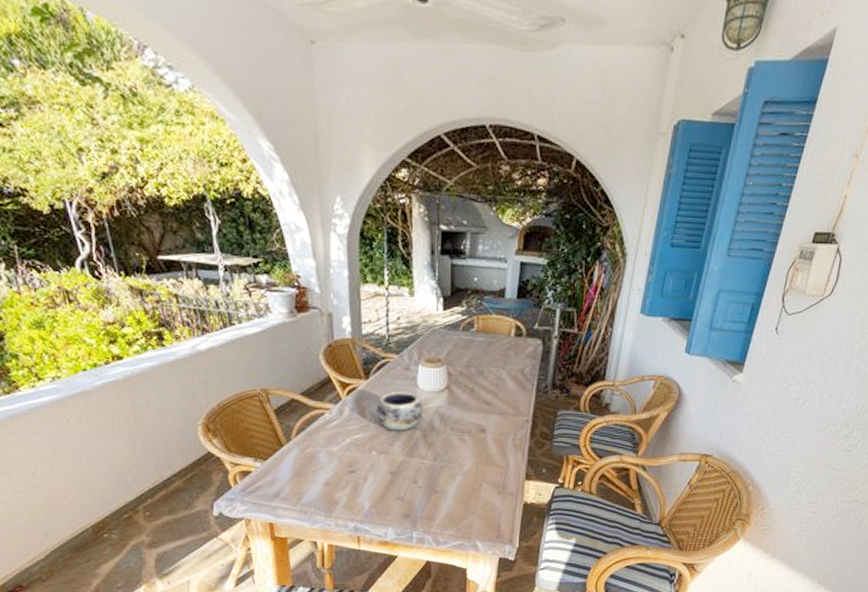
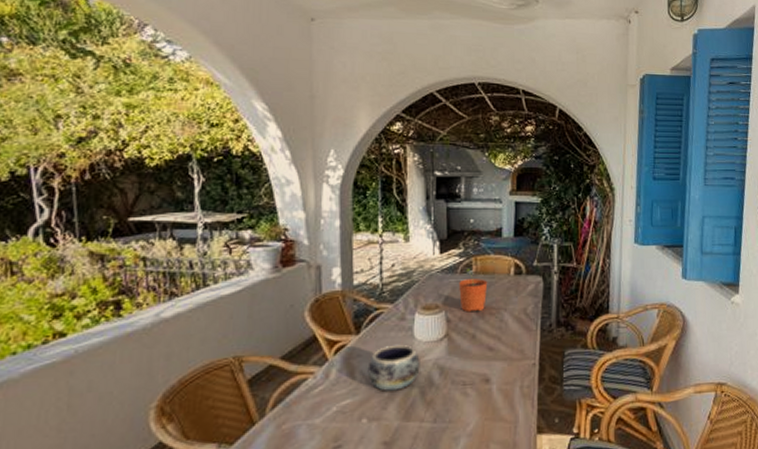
plant pot: none [460,327,489,368] -> present [459,269,488,313]

